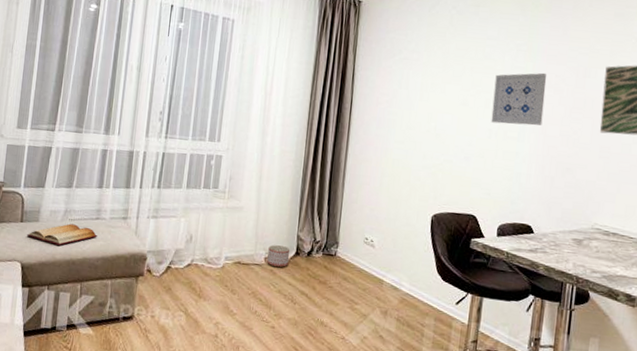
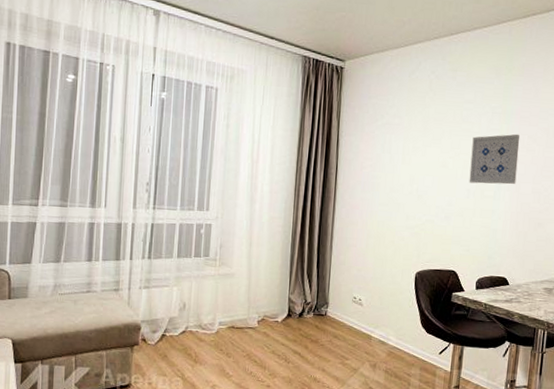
bible: present [26,223,98,246] -> none [15,298,90,320]
planter: present [267,244,290,268] -> none [260,307,282,330]

